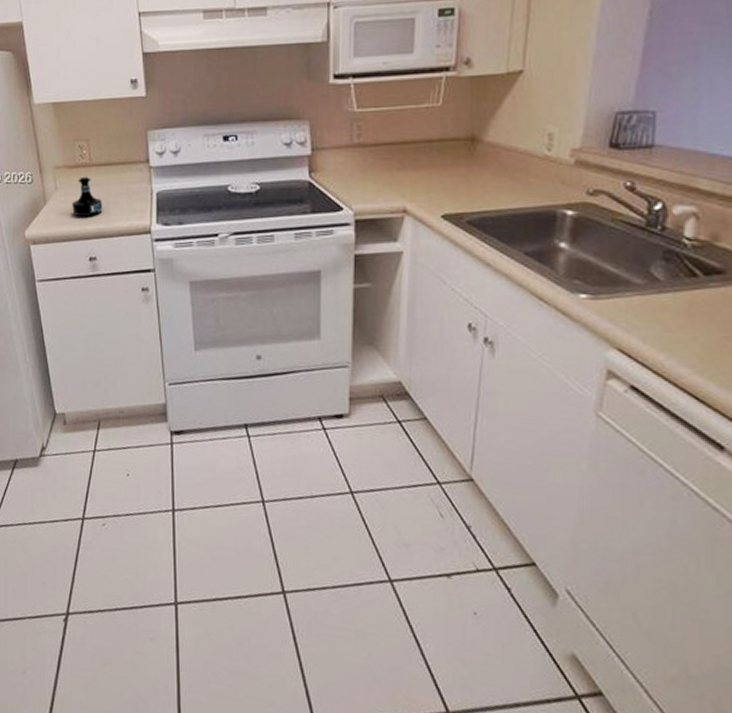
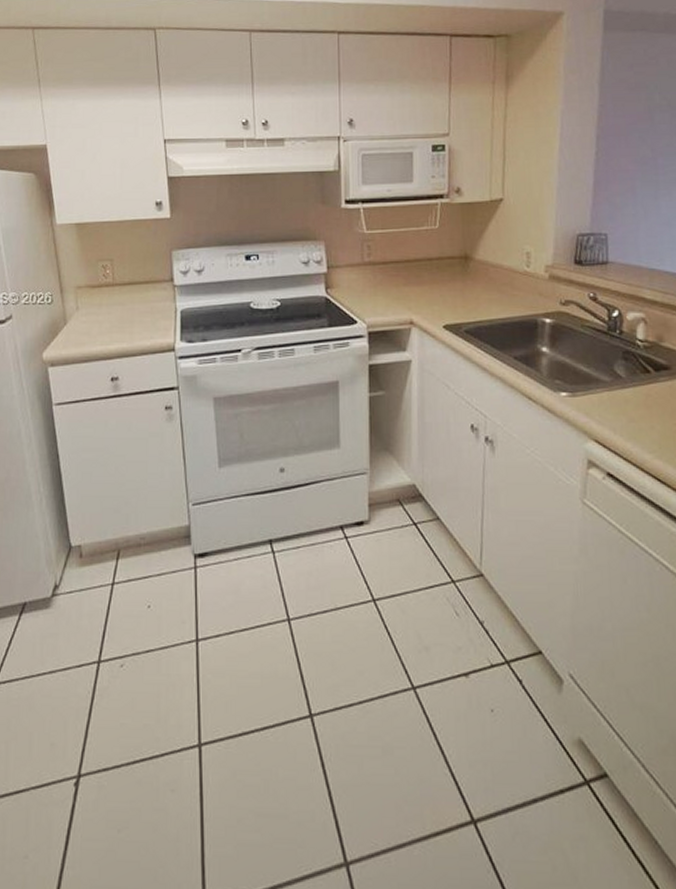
tequila bottle: present [72,176,103,216] -> none [94,296,126,336]

